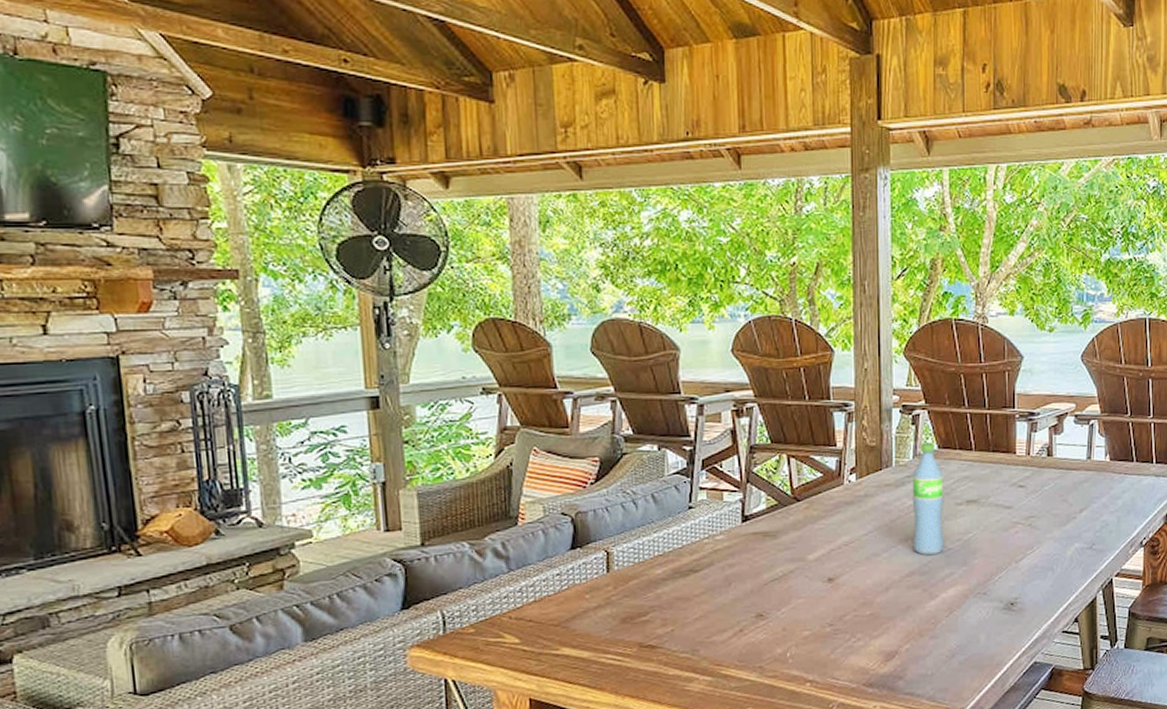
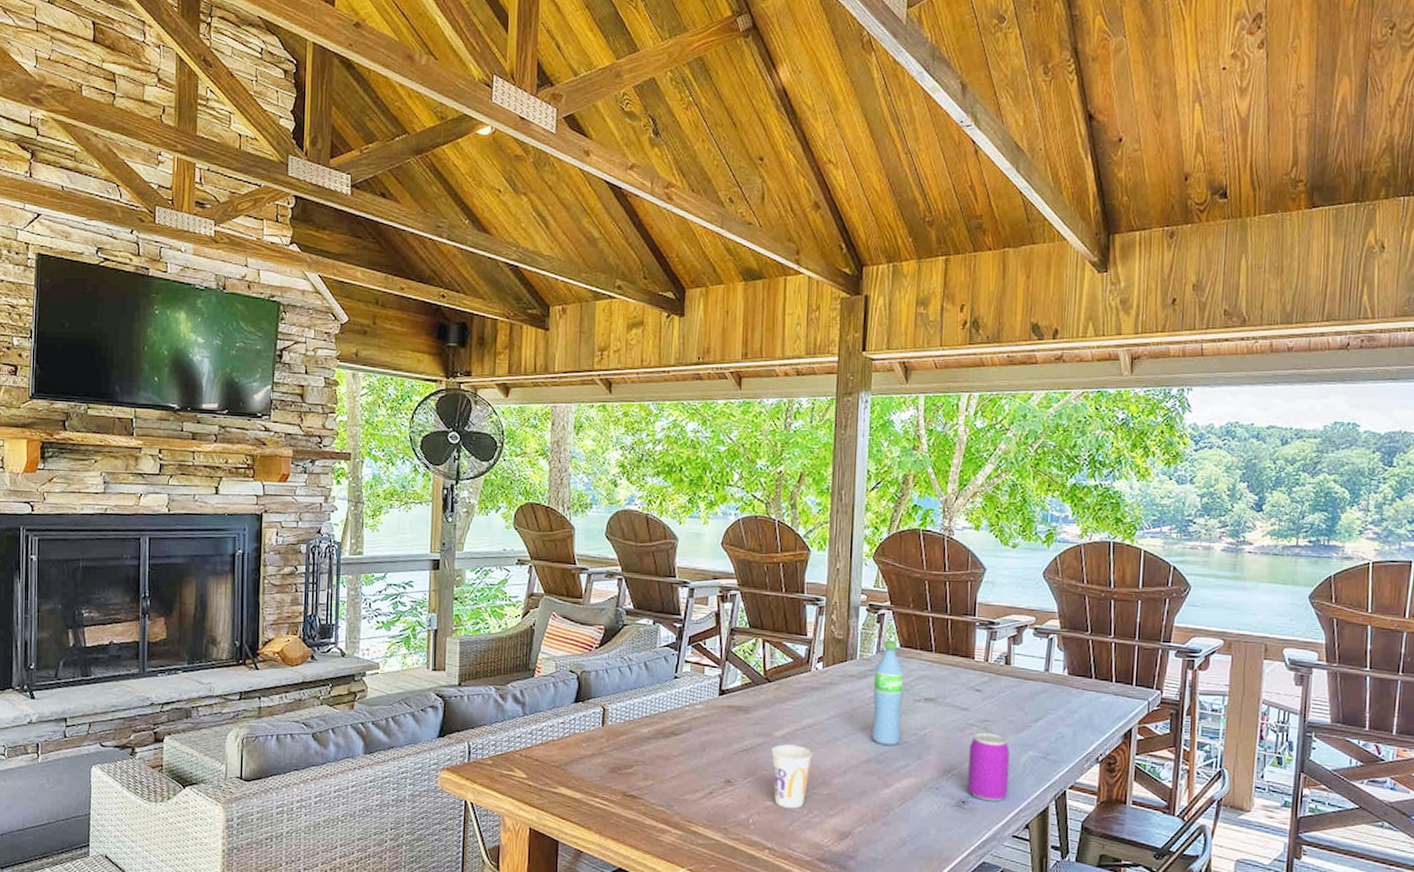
cup: none [804,566,852,636] -> present [770,744,813,809]
beverage can: none [1014,529,1056,600] -> present [967,732,1010,802]

